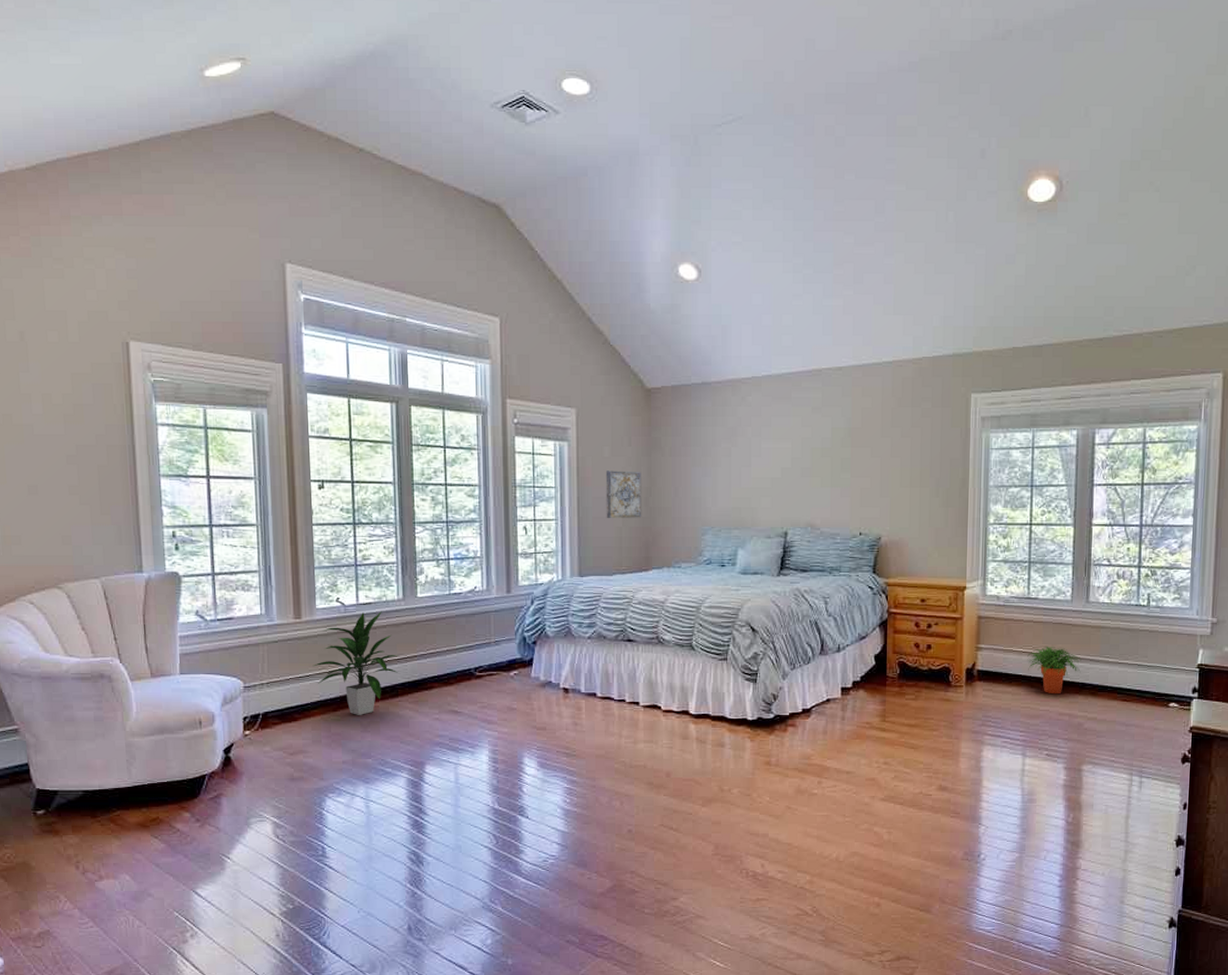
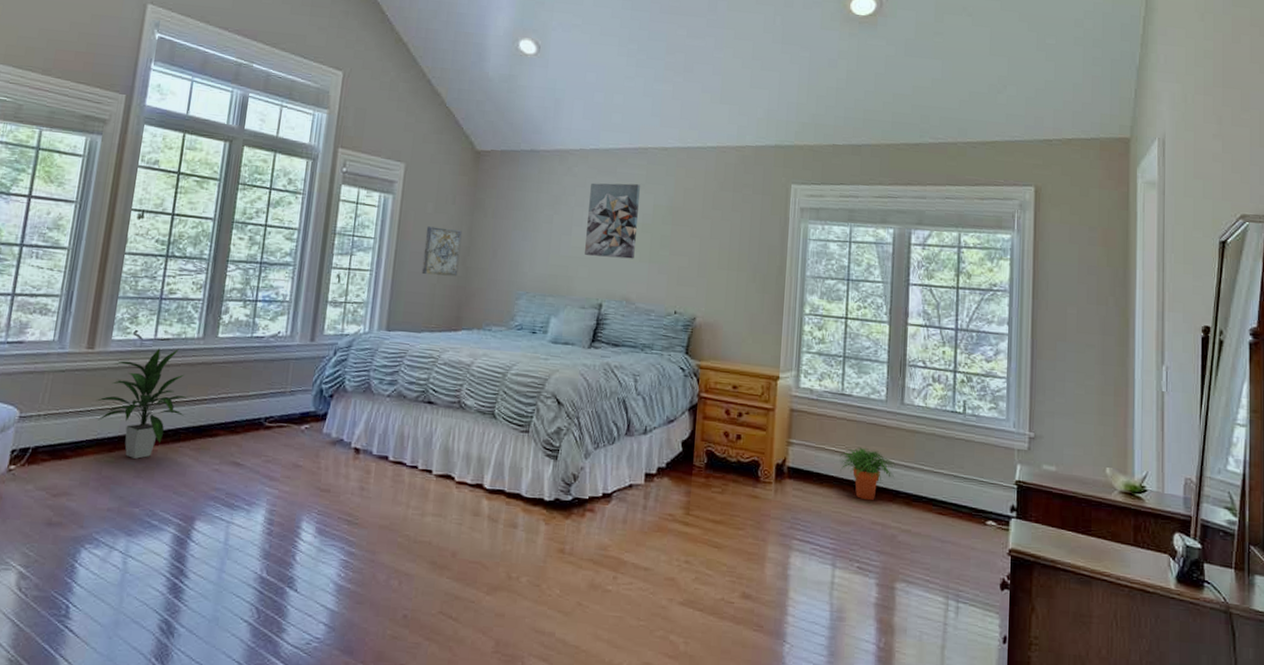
wall art: none [766,408,817,485] -> present [585,182,640,259]

